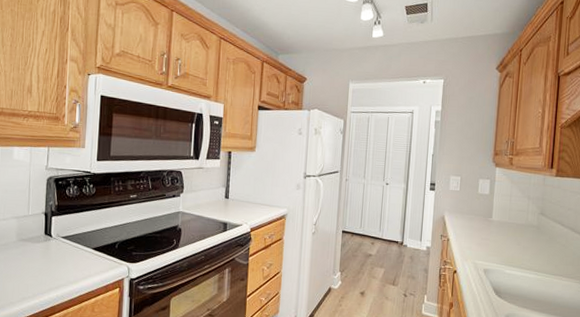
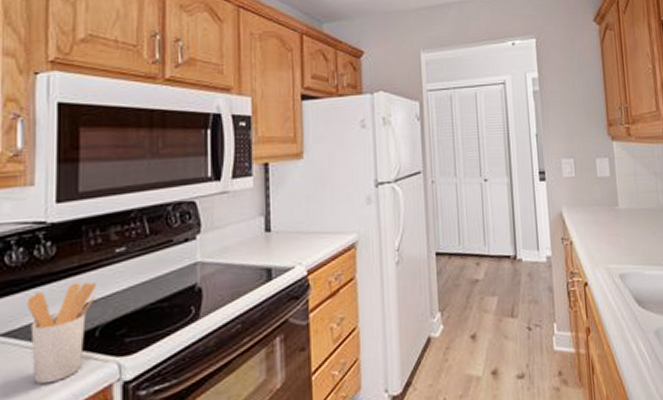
utensil holder: none [77,213,119,271] -> present [27,282,98,385]

